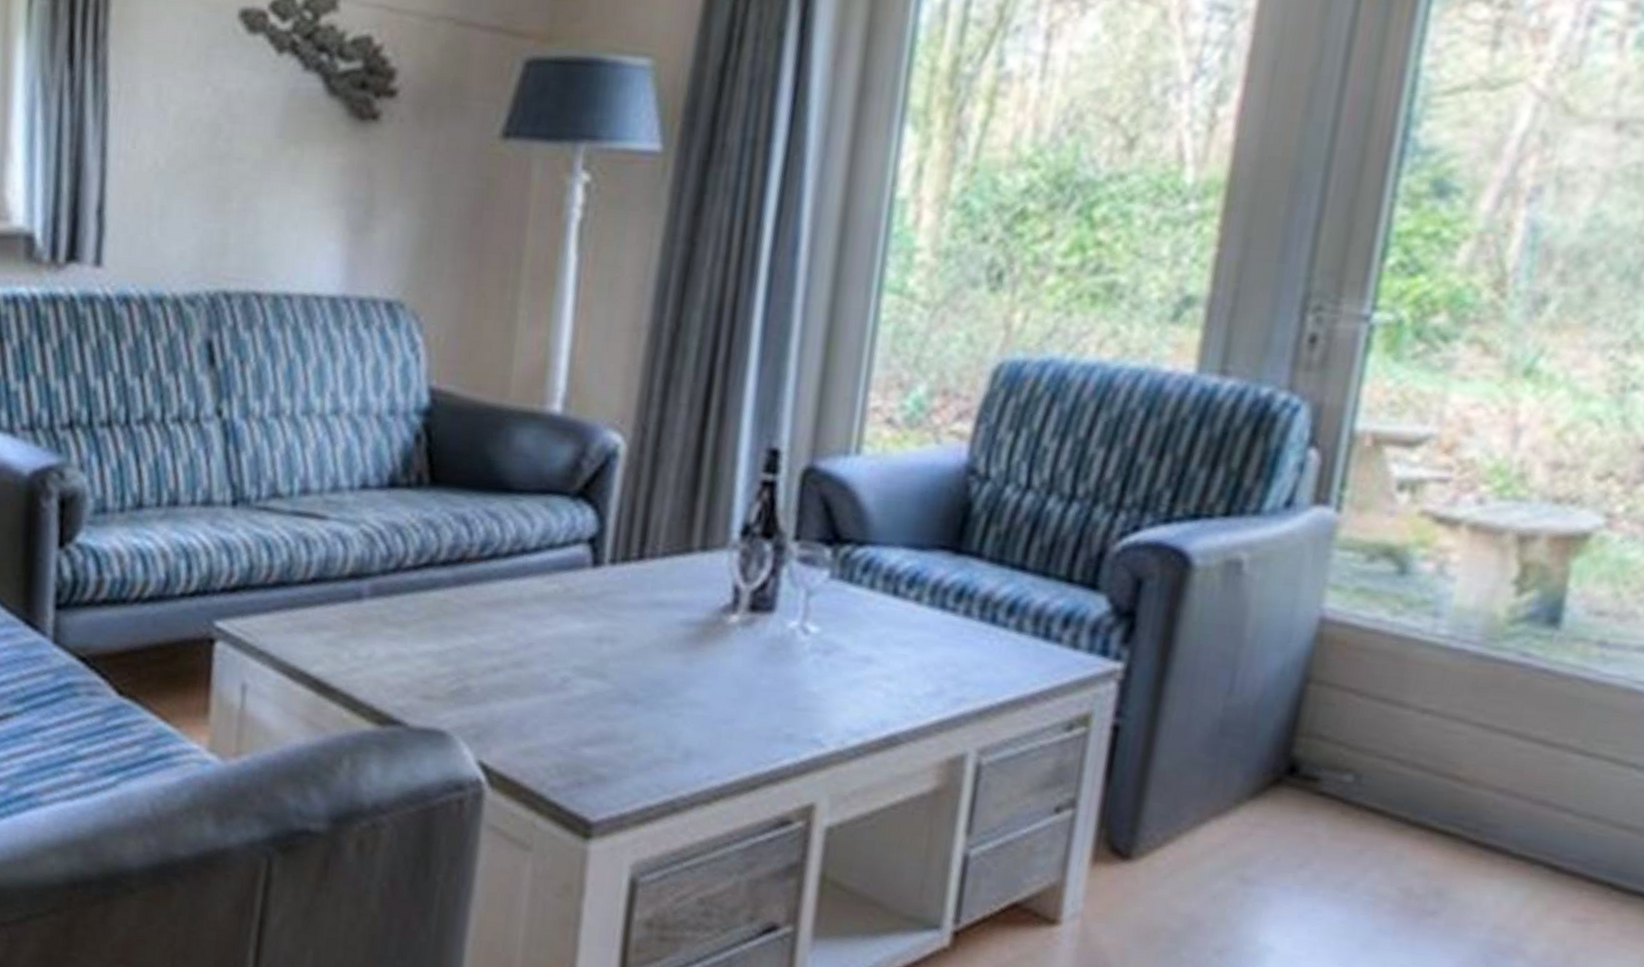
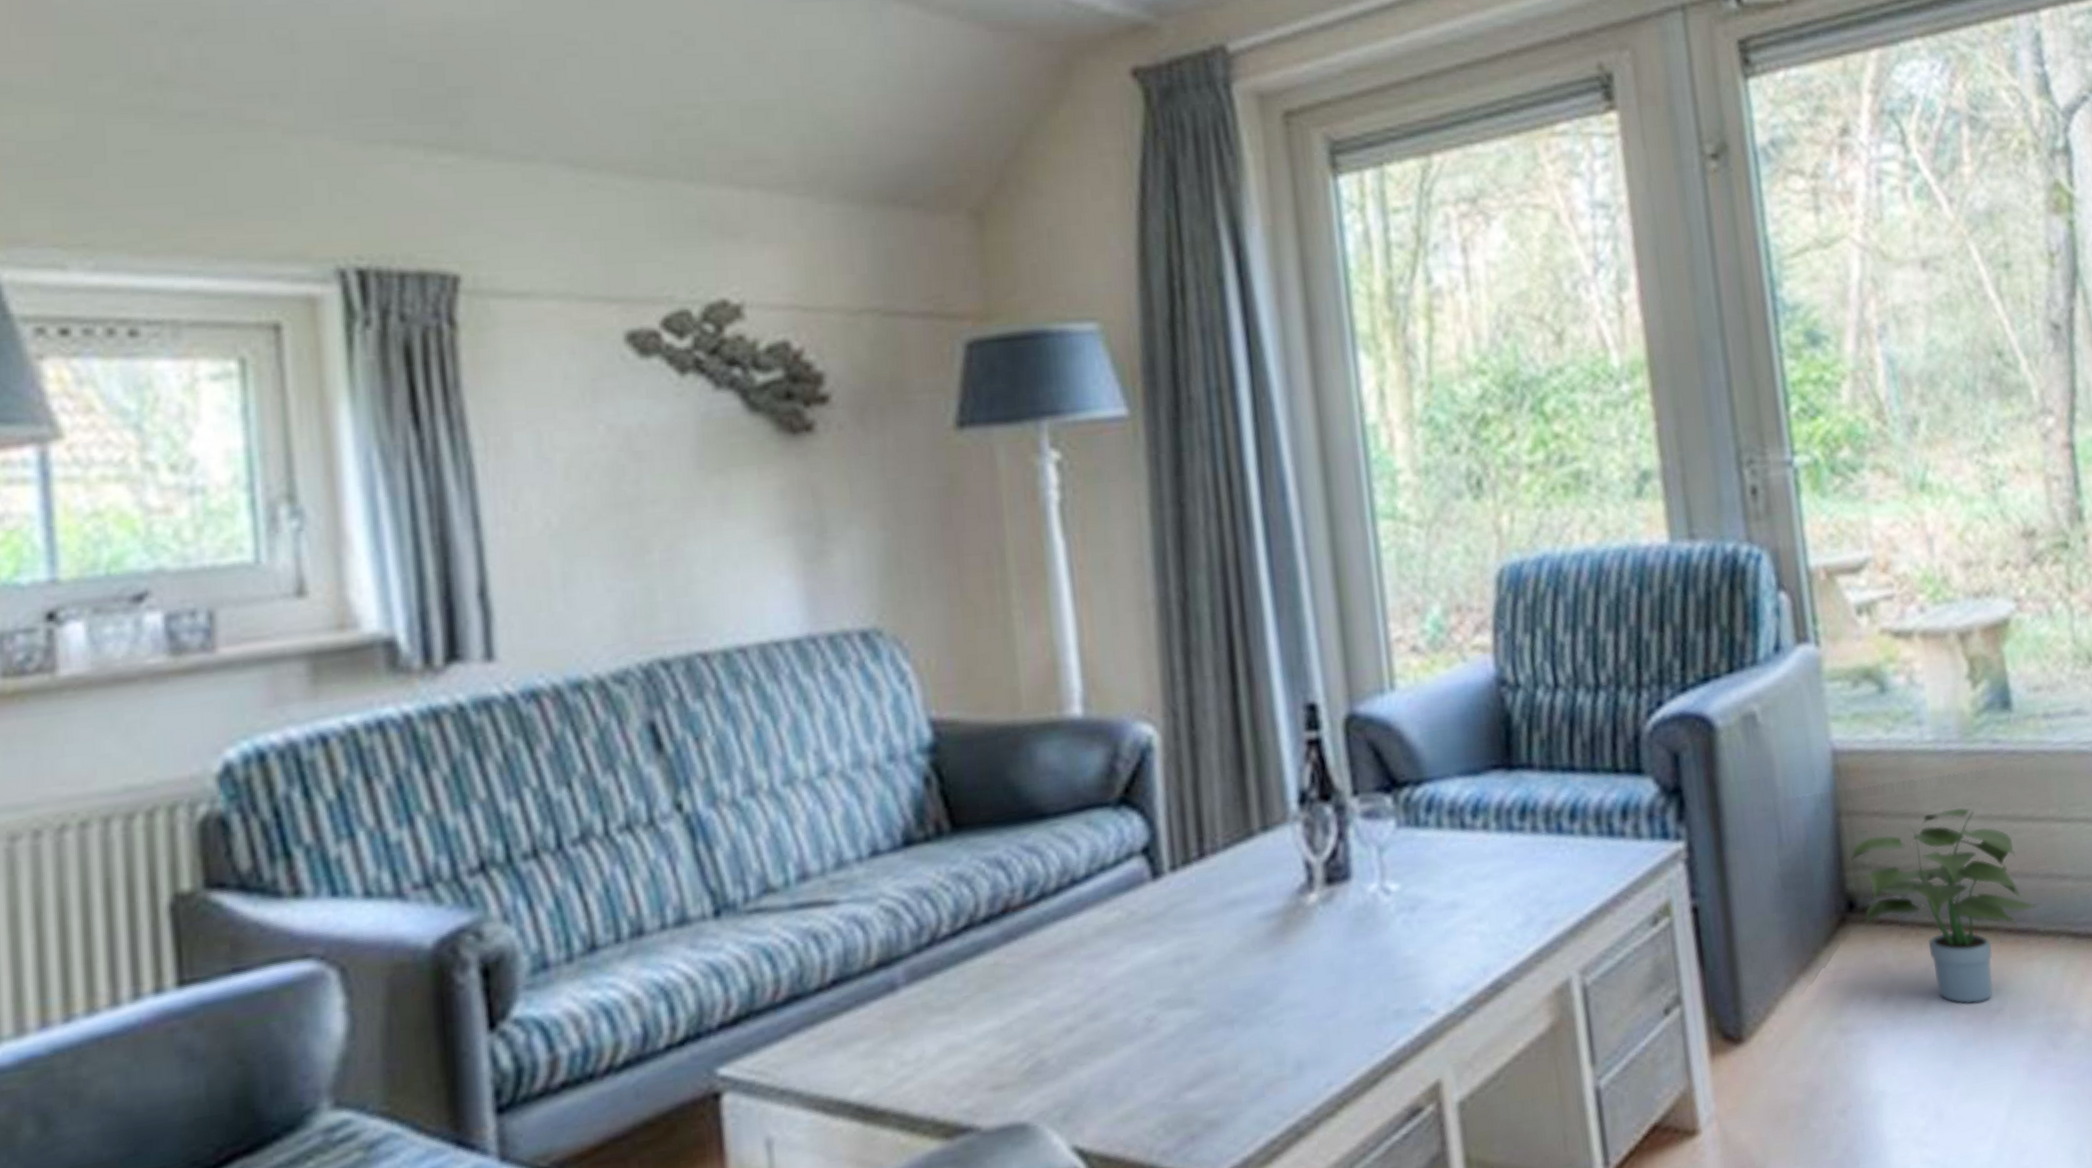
potted plant: none [1302,706,1520,900] -> present [1851,807,2039,1003]

